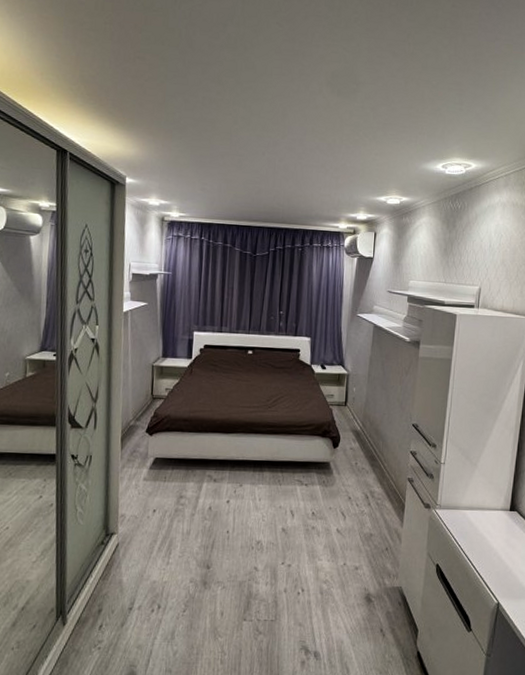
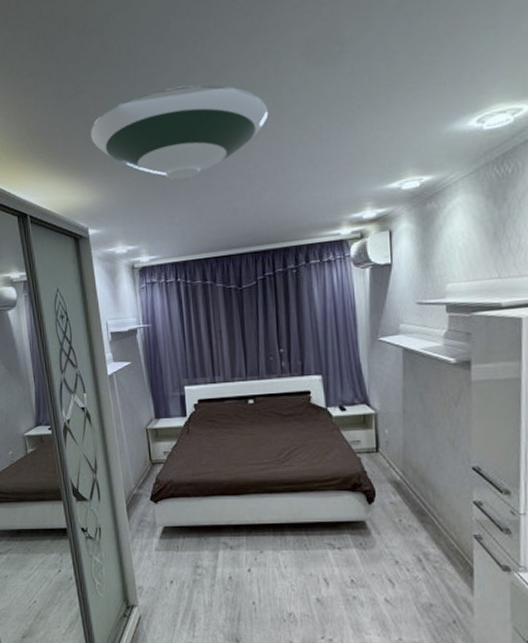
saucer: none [141,75,297,155] -> present [90,84,269,180]

